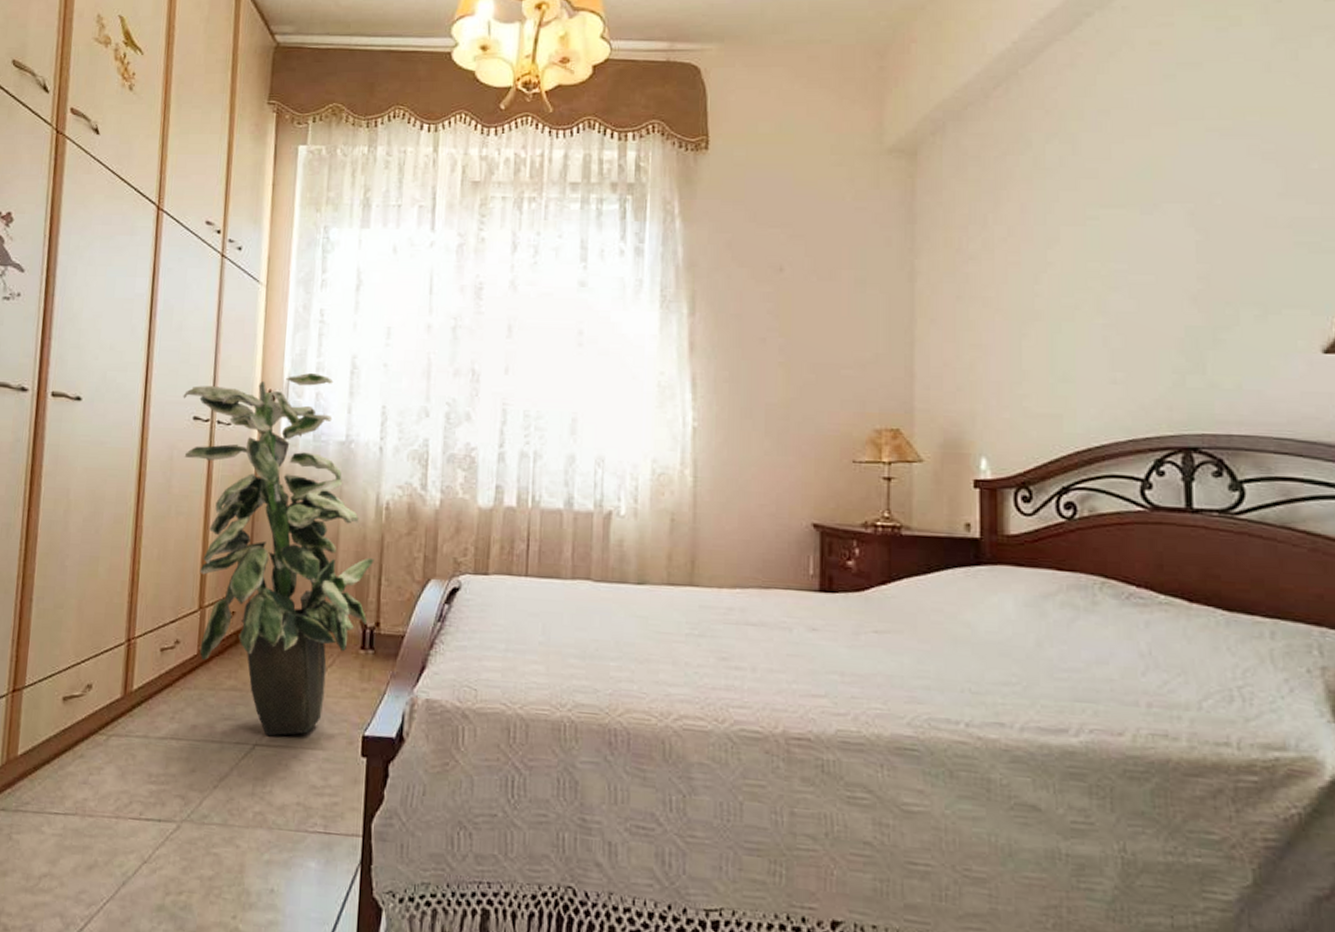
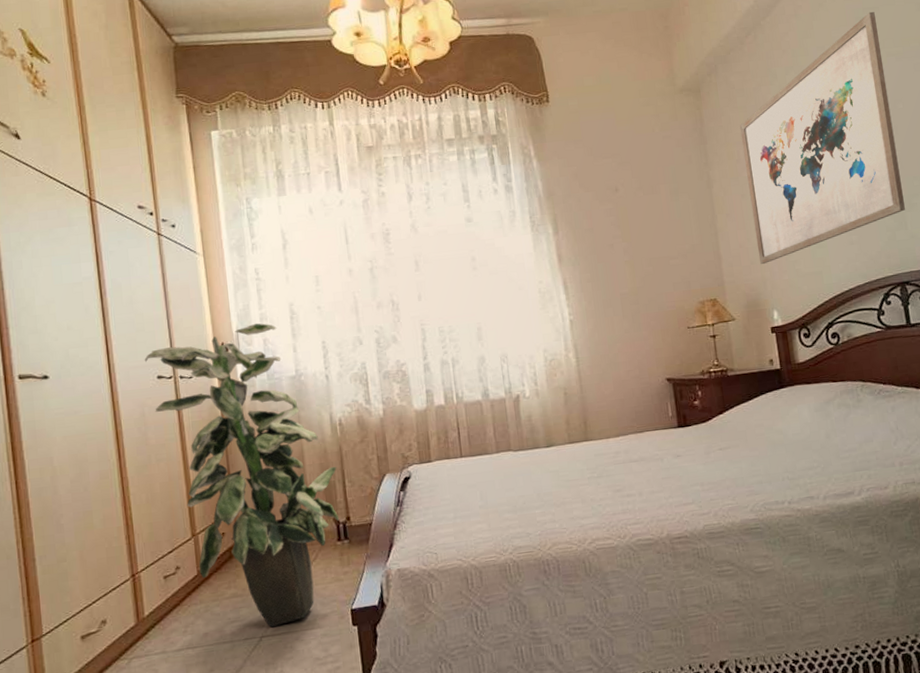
wall art: none [967,68,1206,394] -> present [740,11,905,265]

